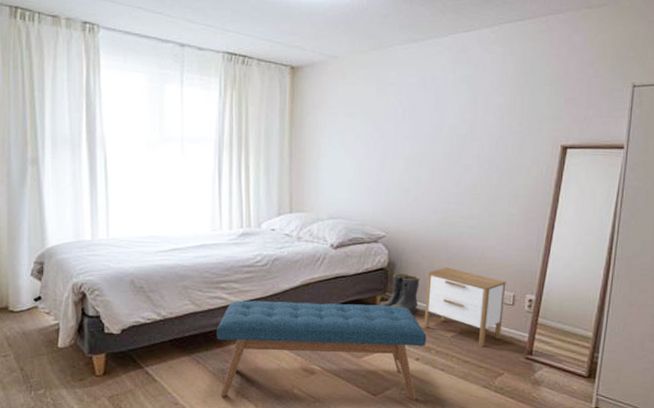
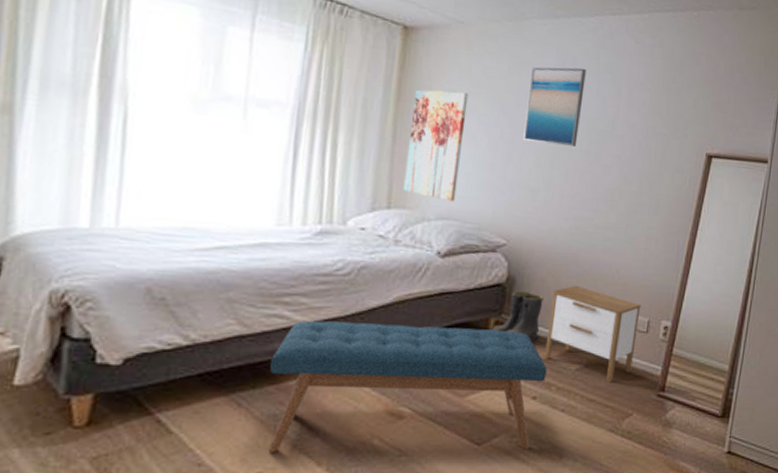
wall art: none [301,115,346,204] -> present [403,89,469,202]
wall art: none [394,82,445,151] -> present [523,67,586,147]

